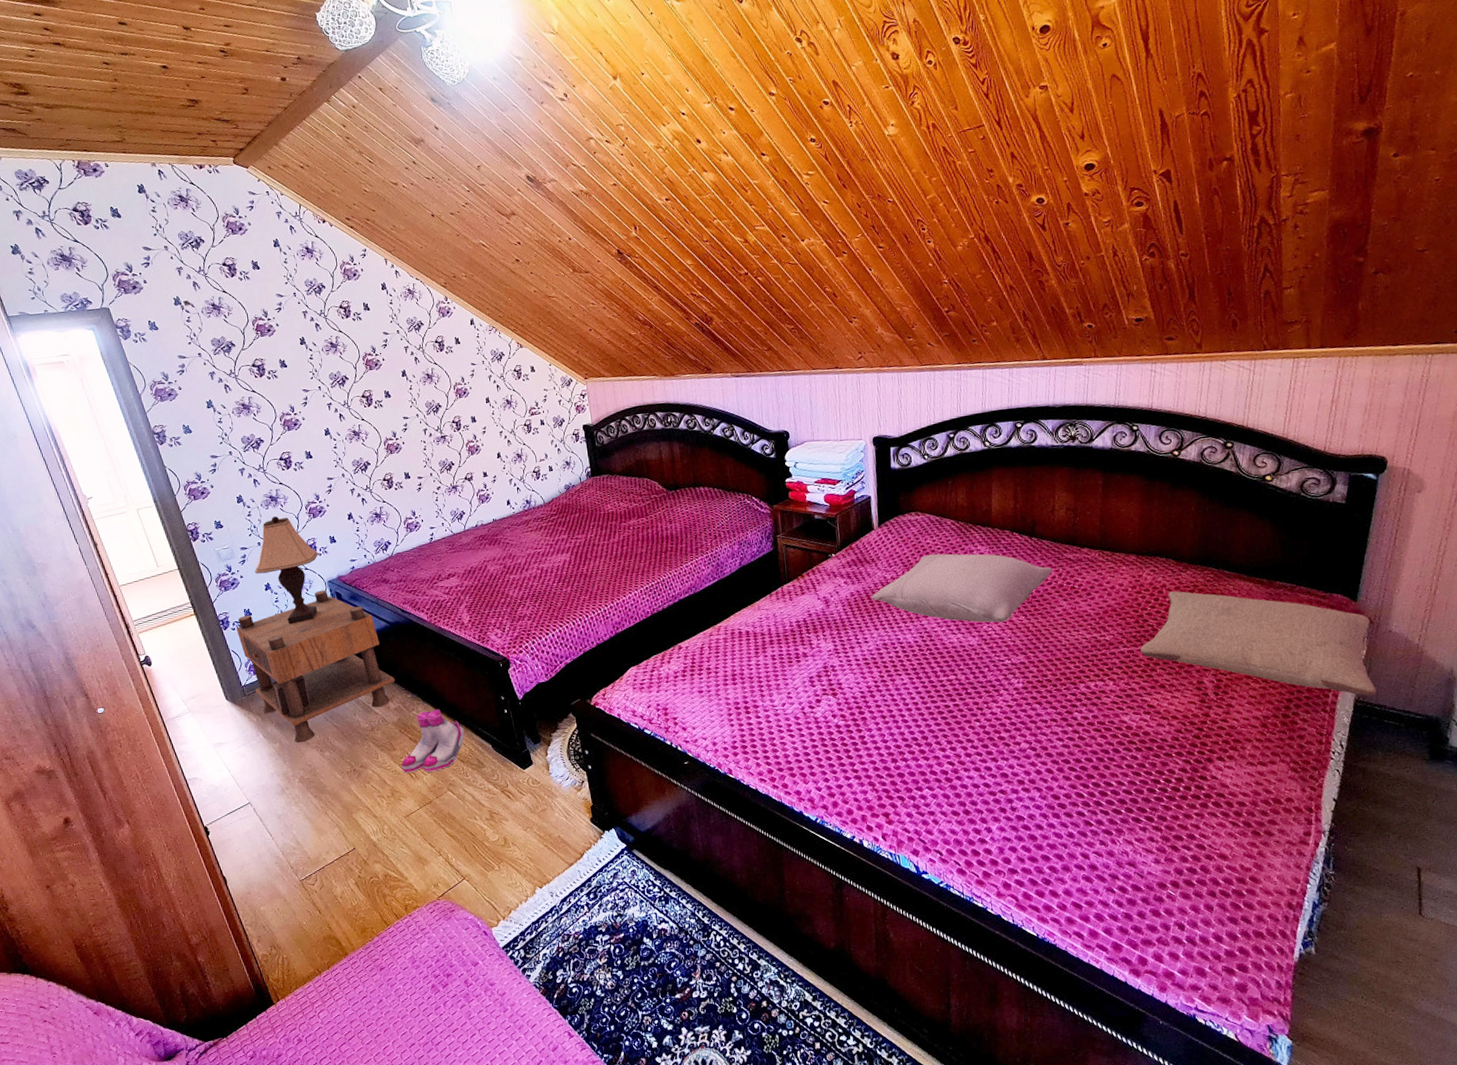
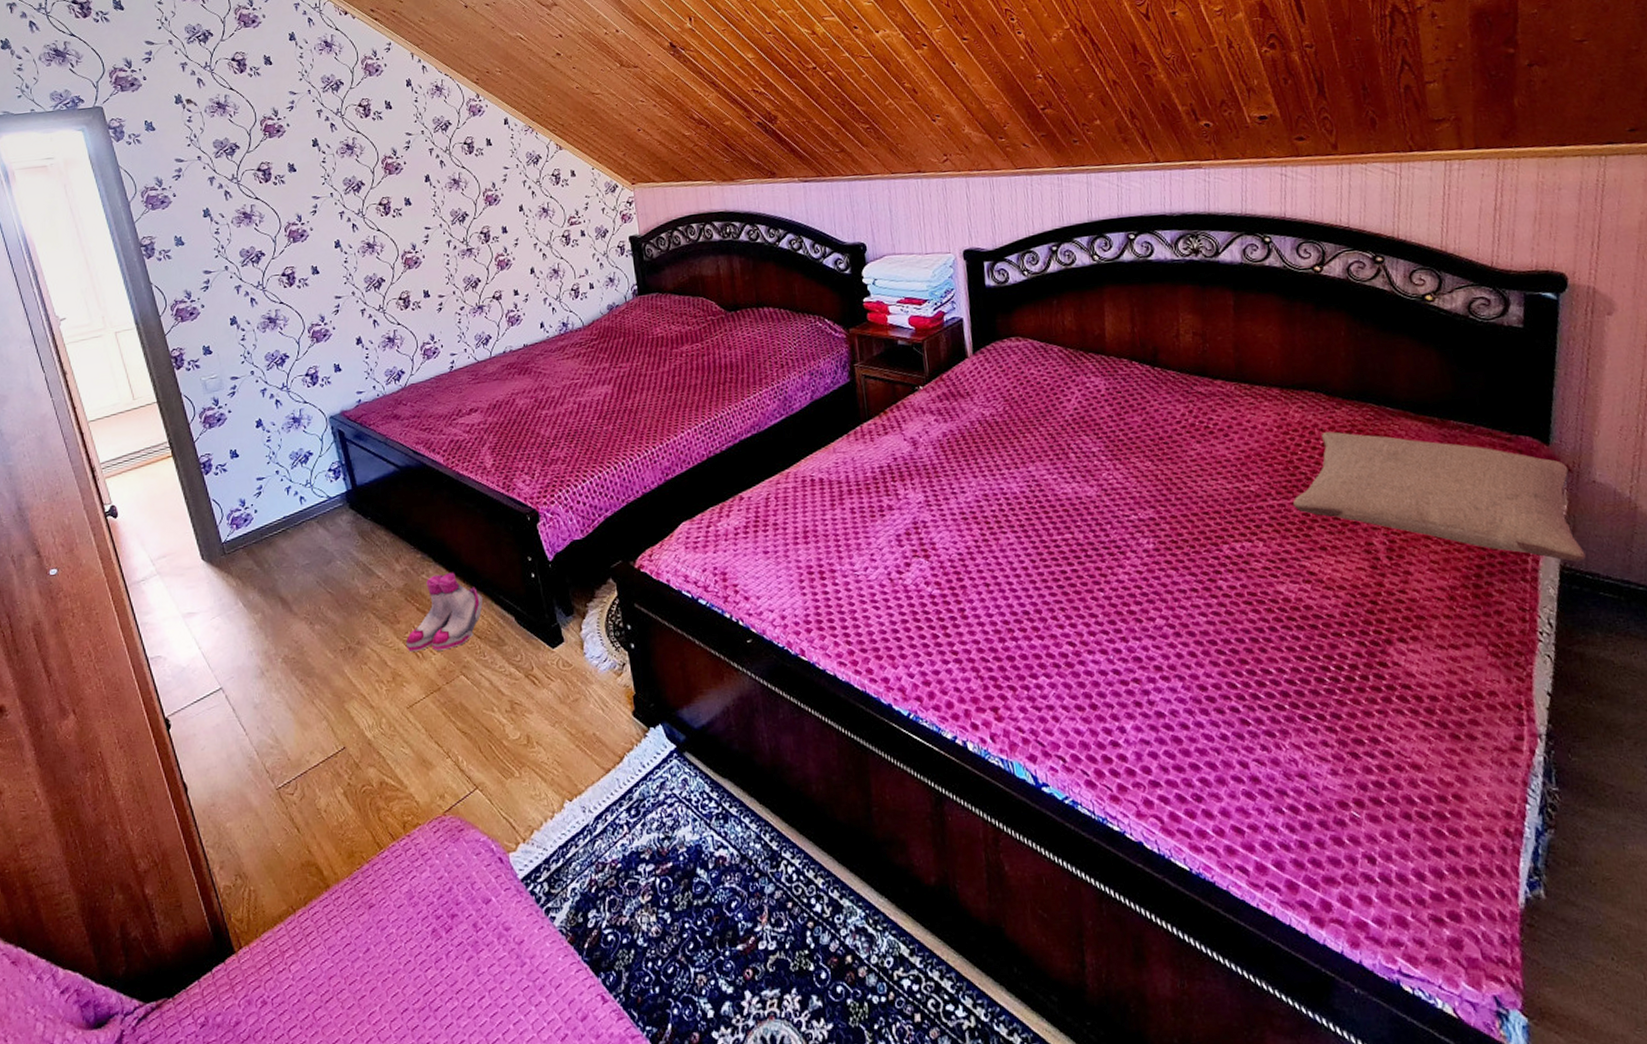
nightstand: present [236,590,396,743] -> none [219,427,403,614]
lamp: present [255,515,319,625] -> none [245,340,321,469]
pillow: present [871,553,1052,623] -> none [967,386,1181,470]

